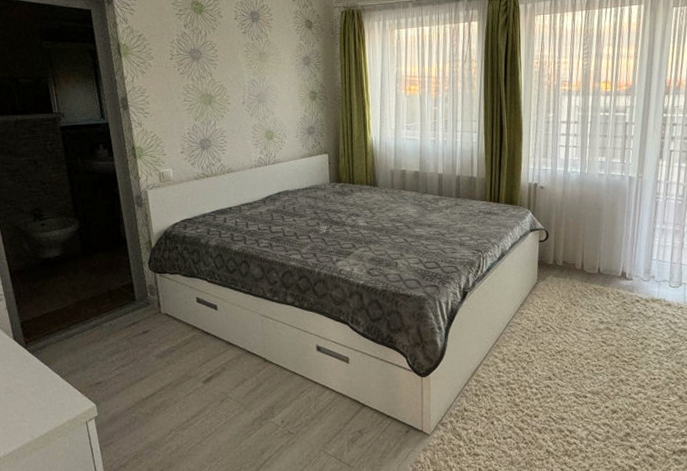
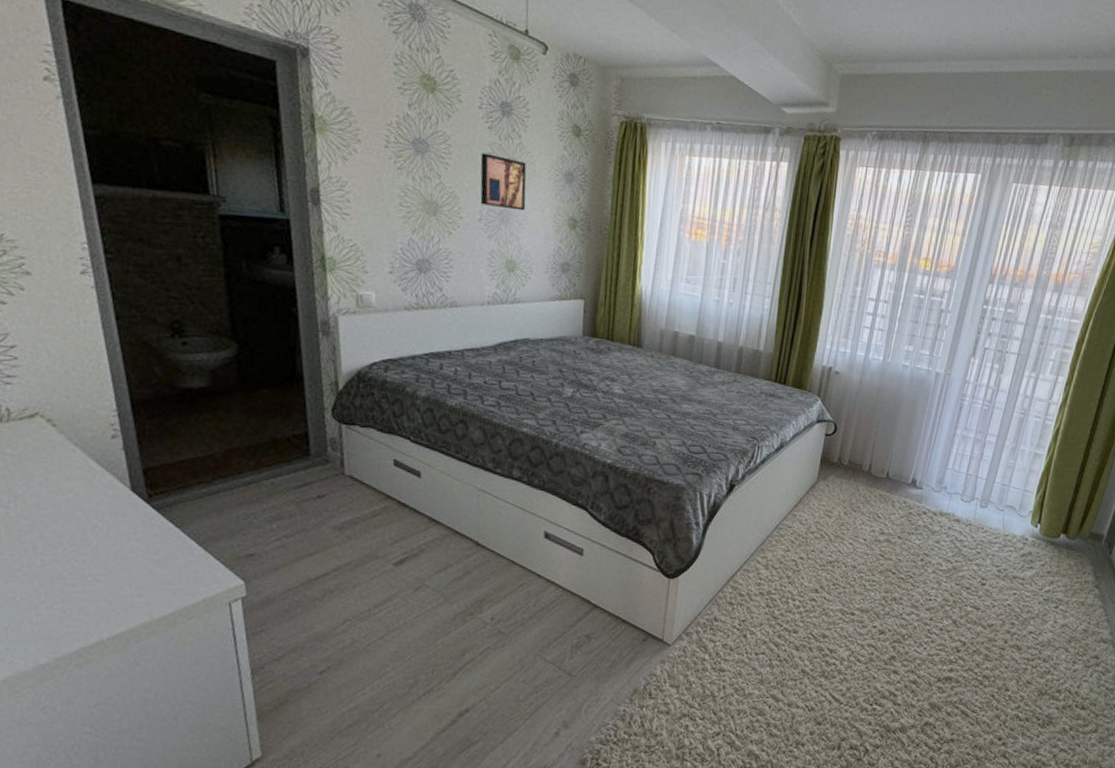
wall art: none [240,52,276,92] -> present [480,152,527,211]

